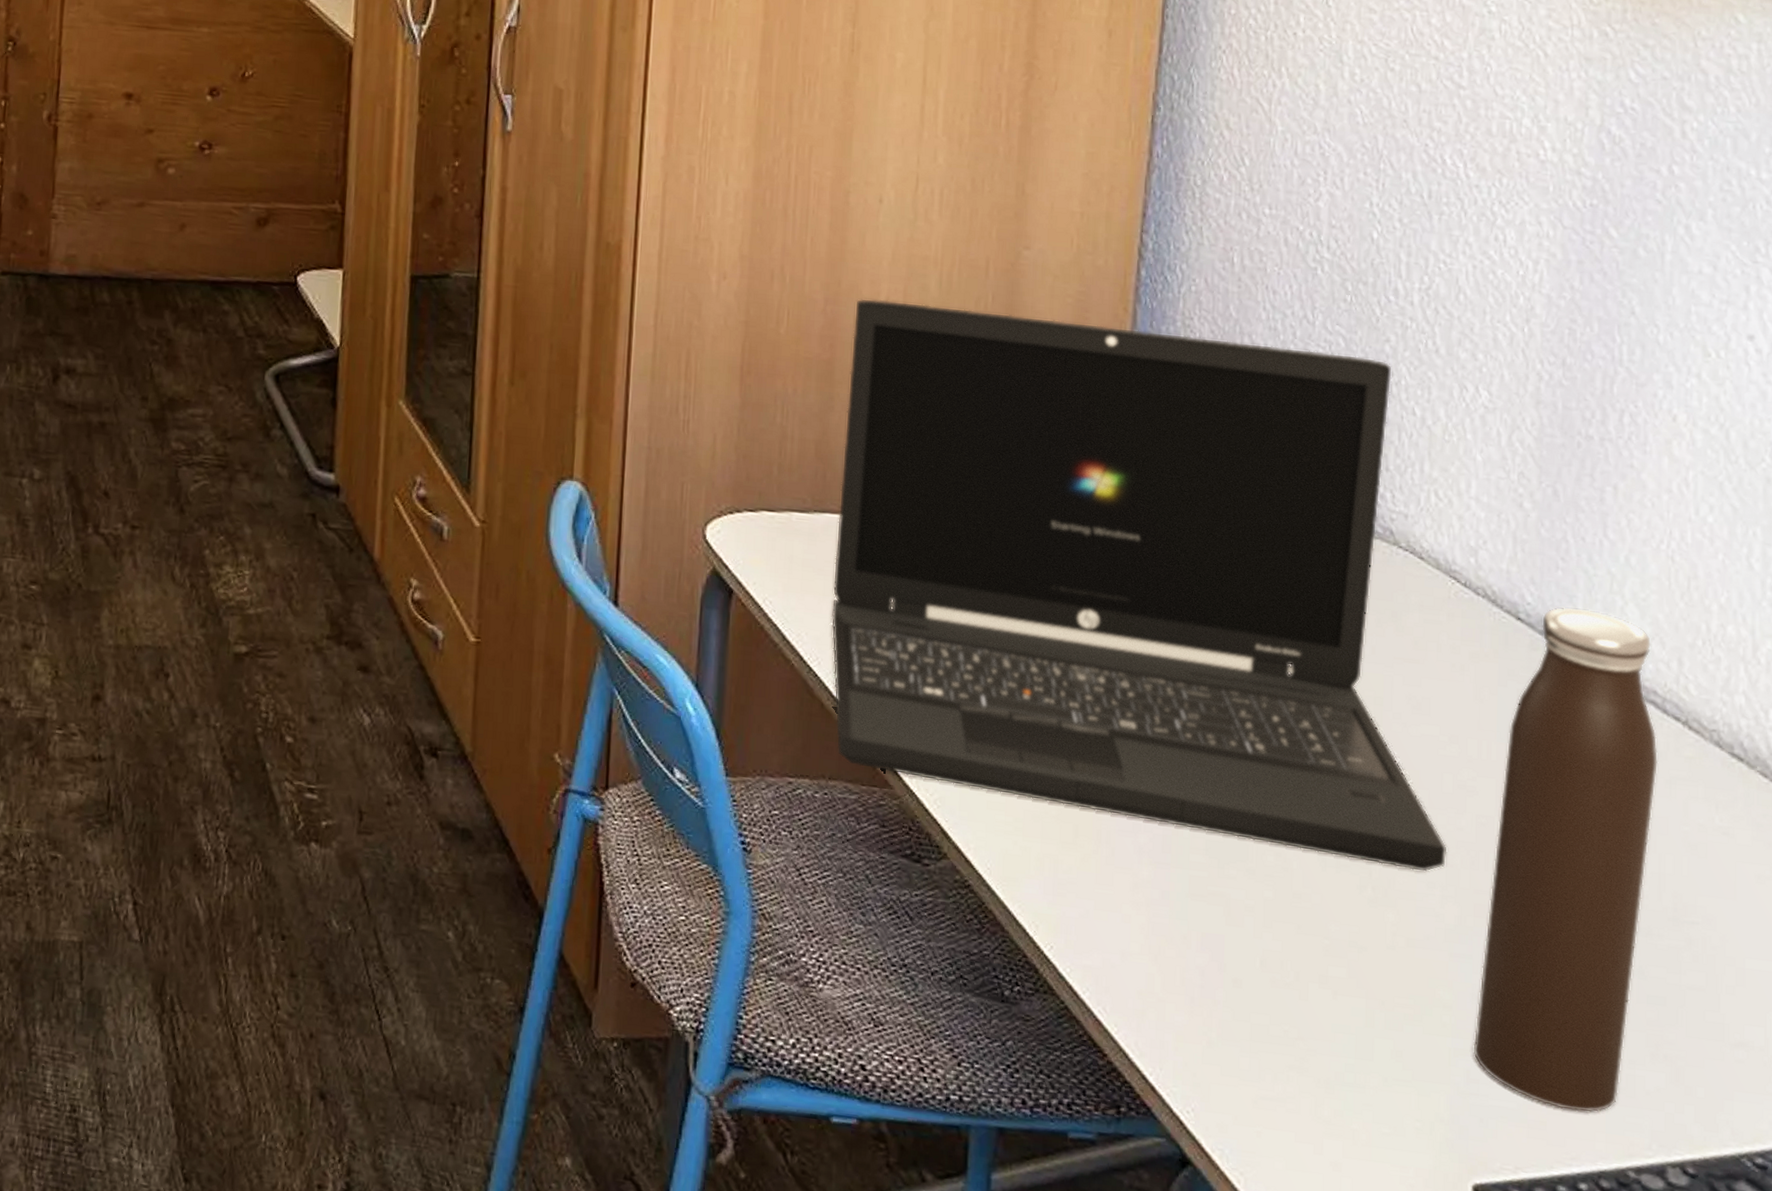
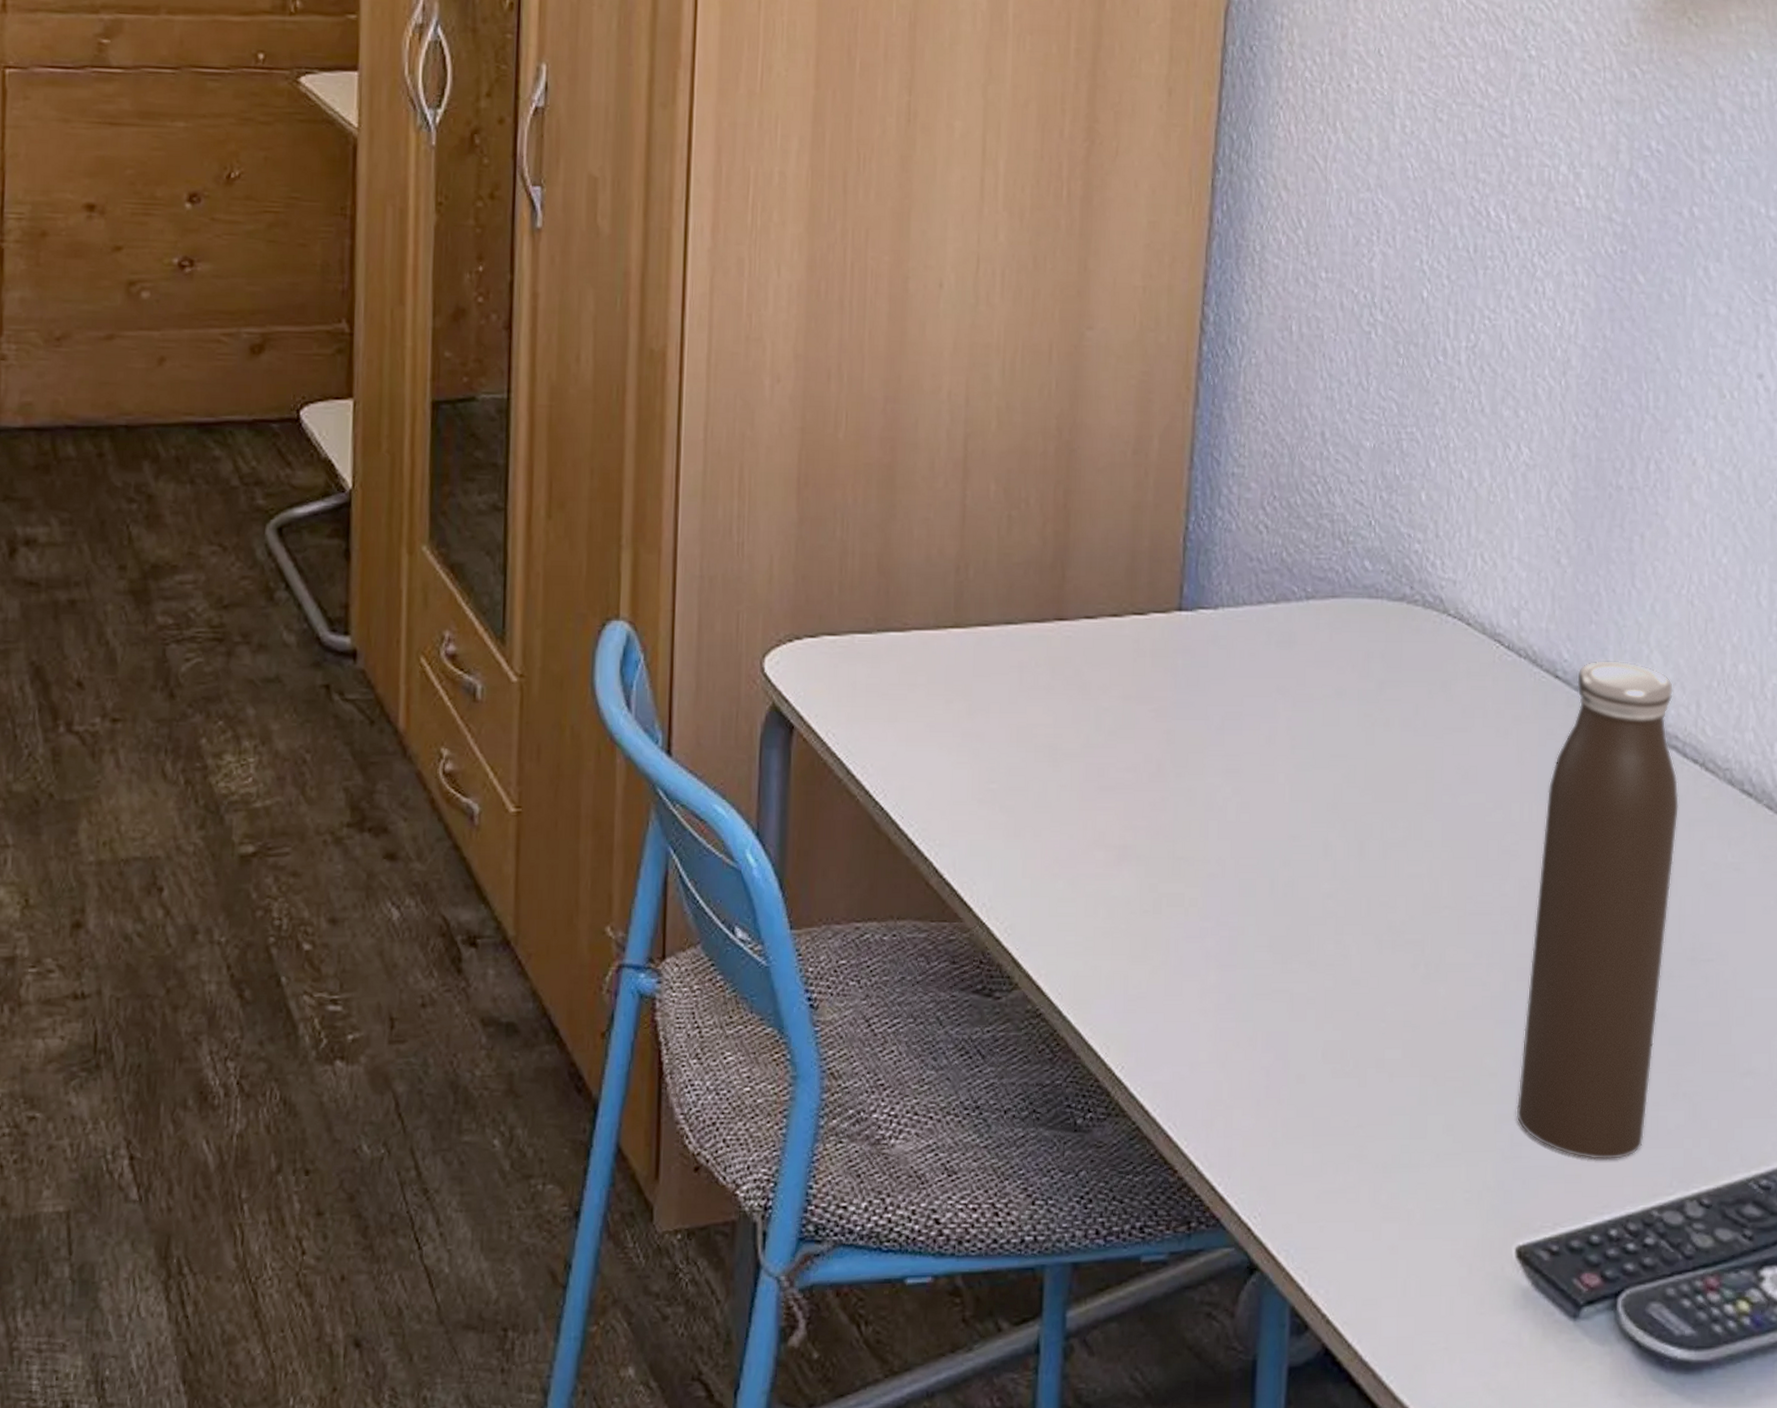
laptop: present [831,298,1447,873] -> none [896,393,1493,943]

